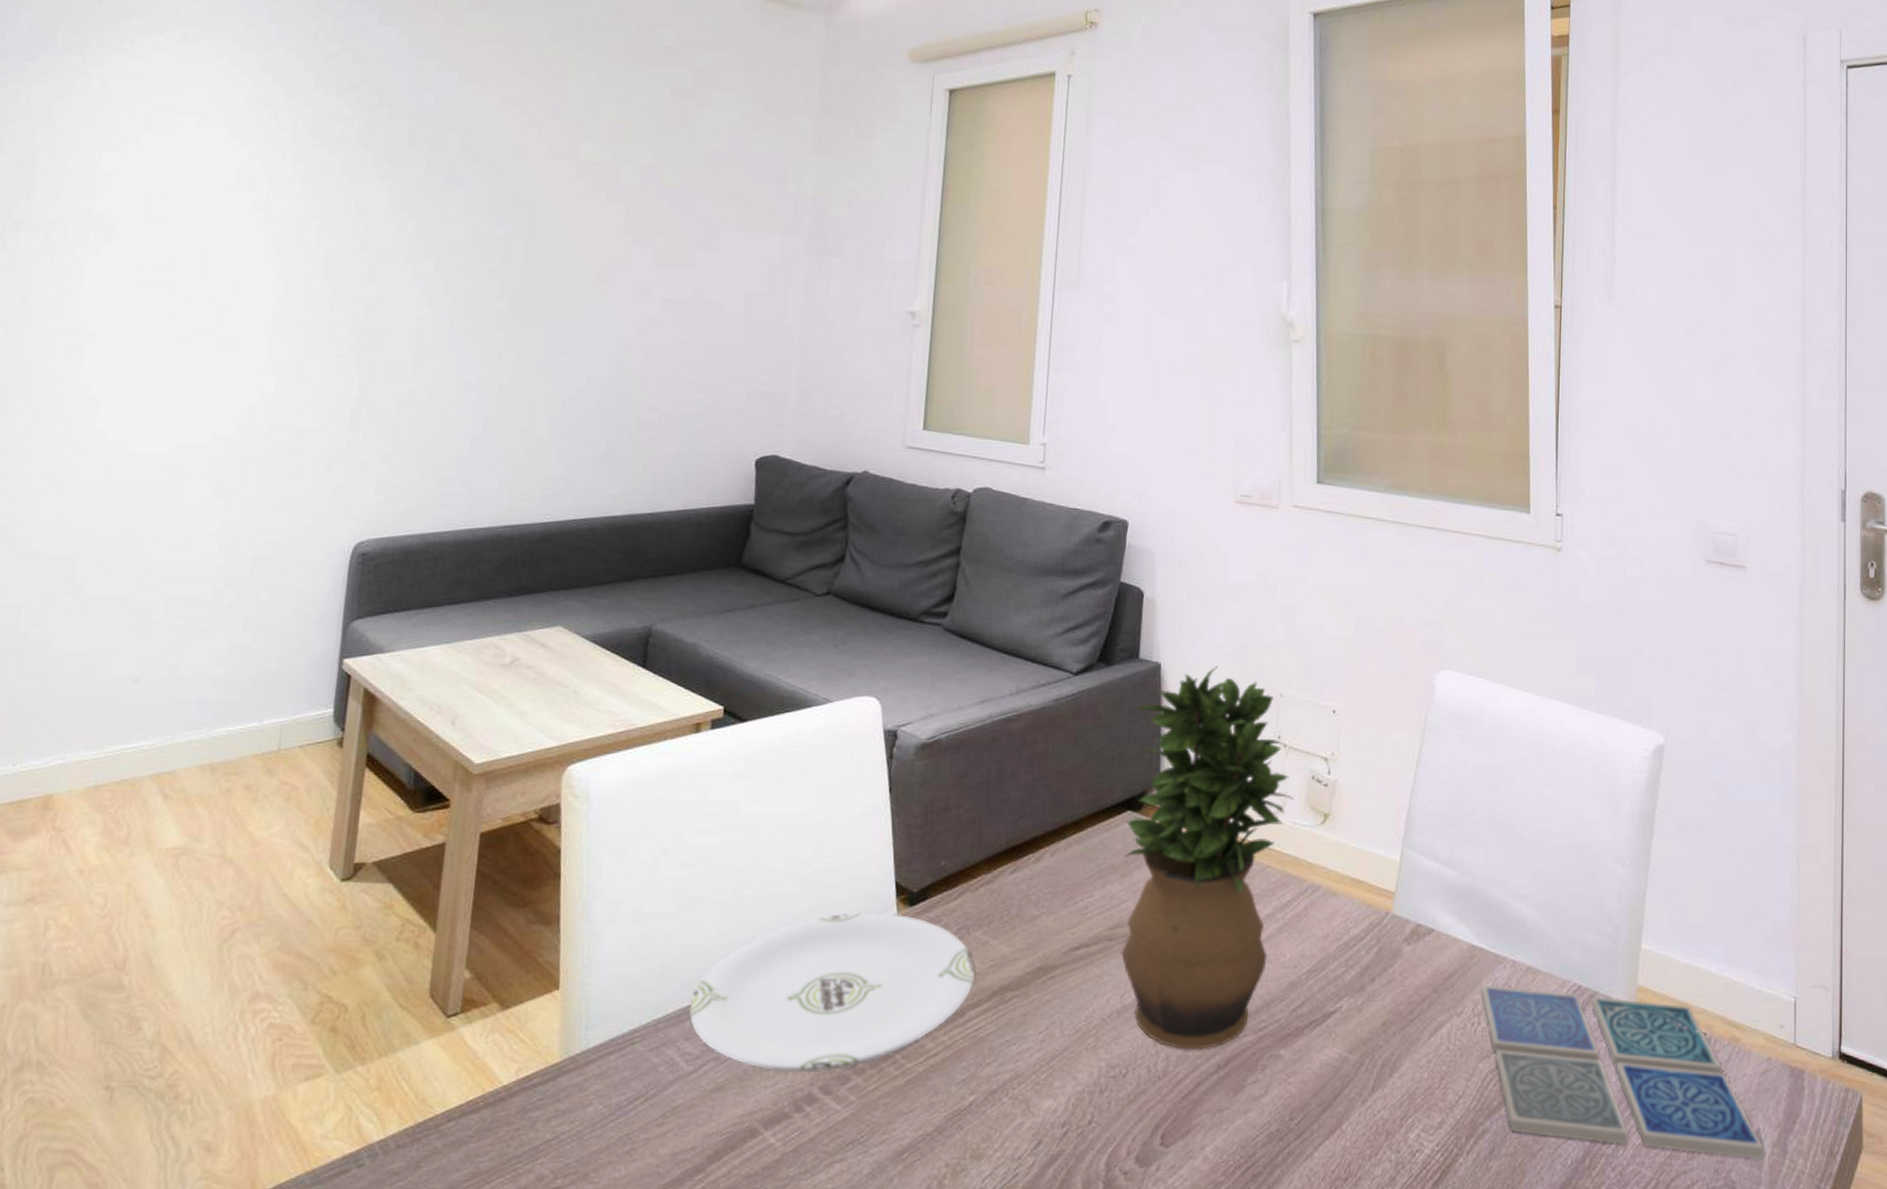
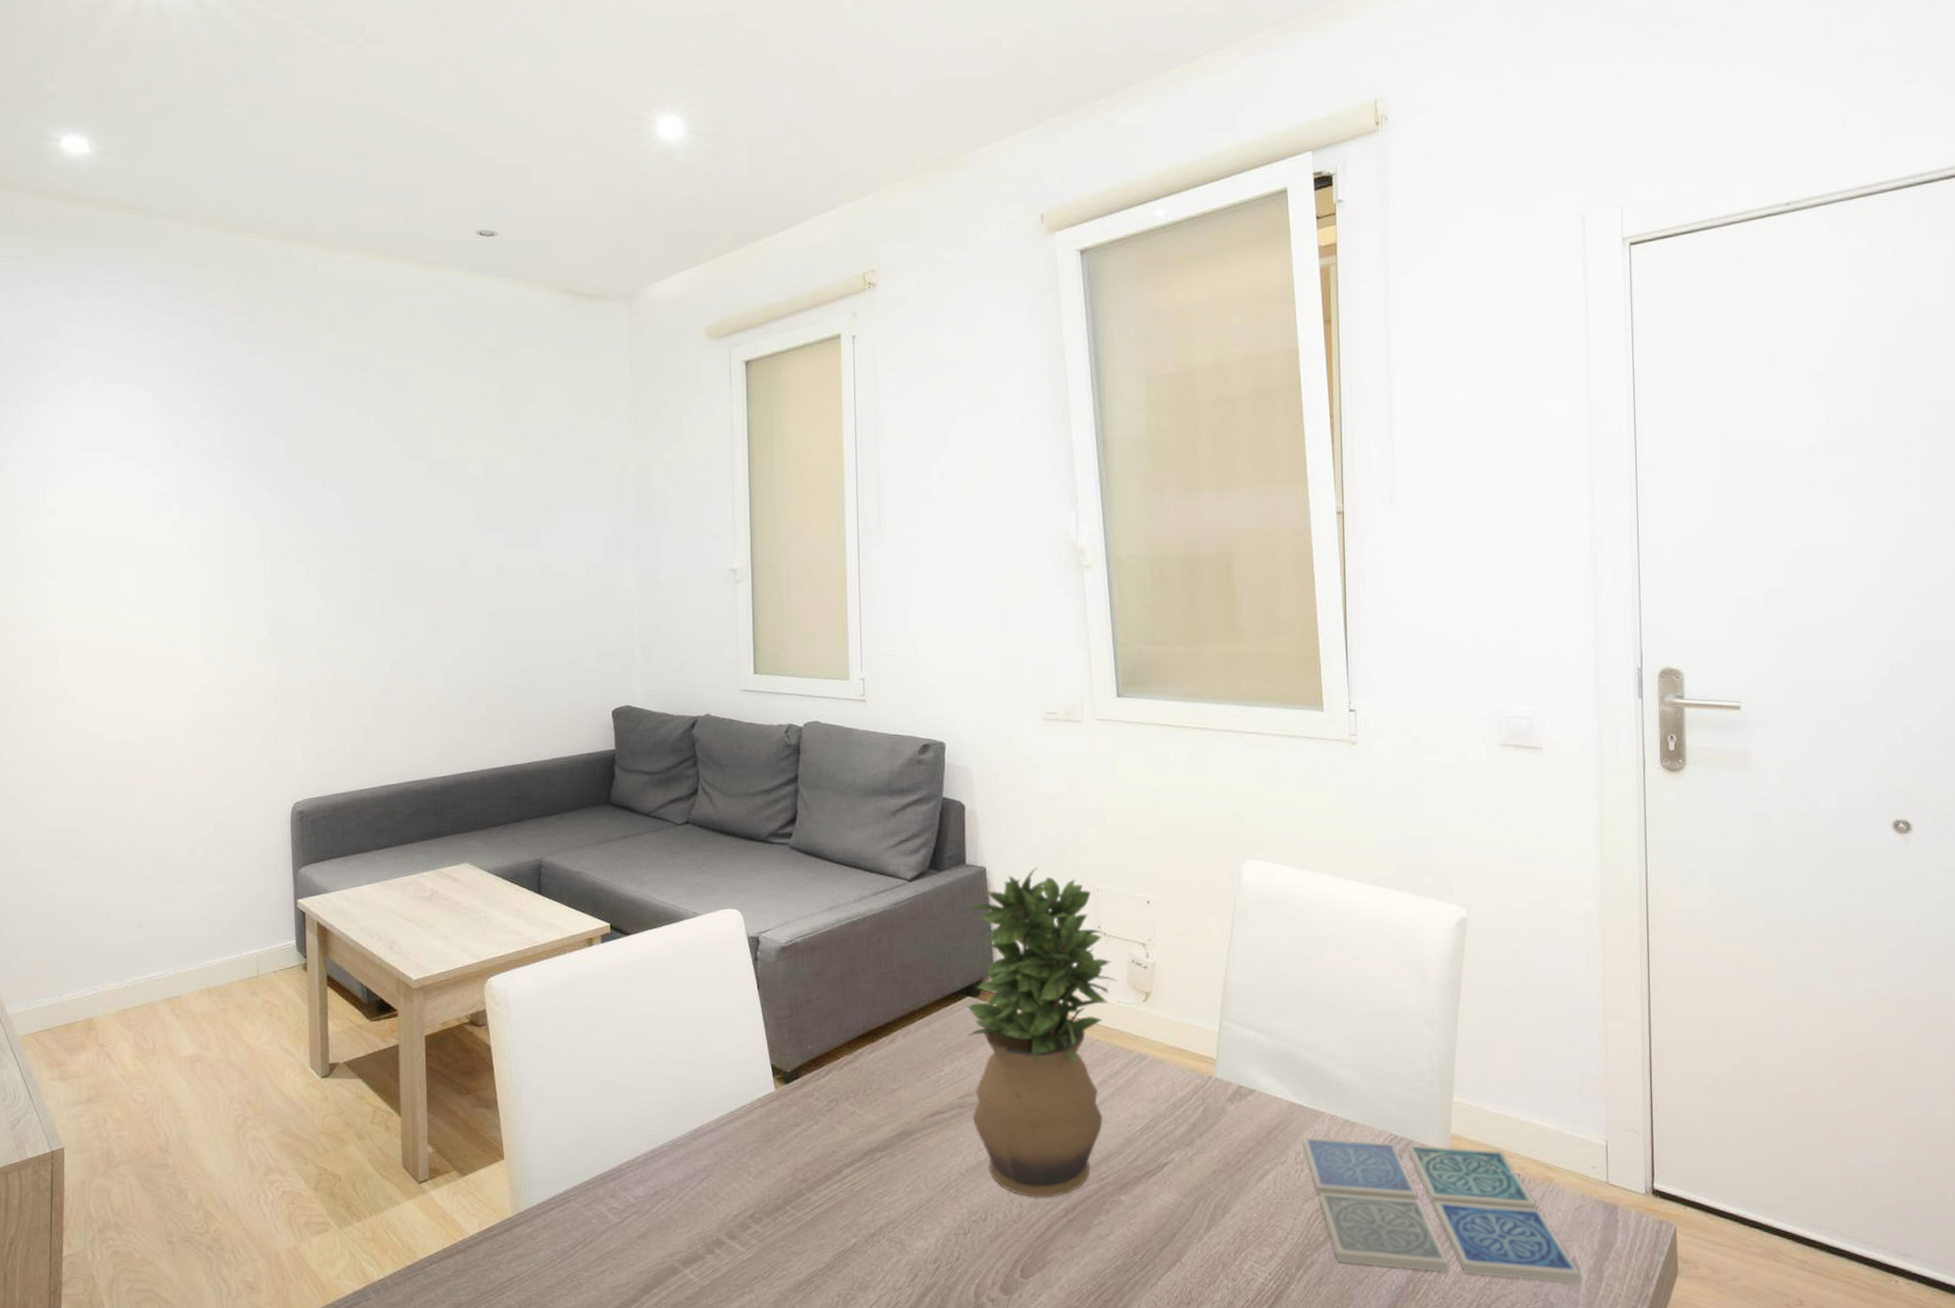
plate: present [689,912,975,1073] -> none [611,1089,847,1222]

